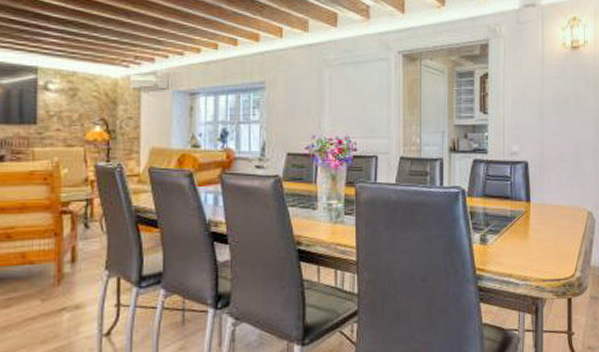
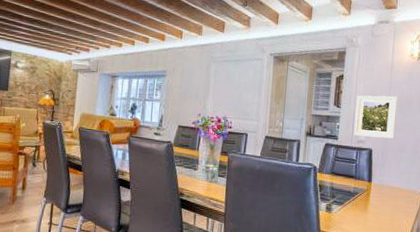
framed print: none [506,95,552,147] -> present [354,95,397,139]

